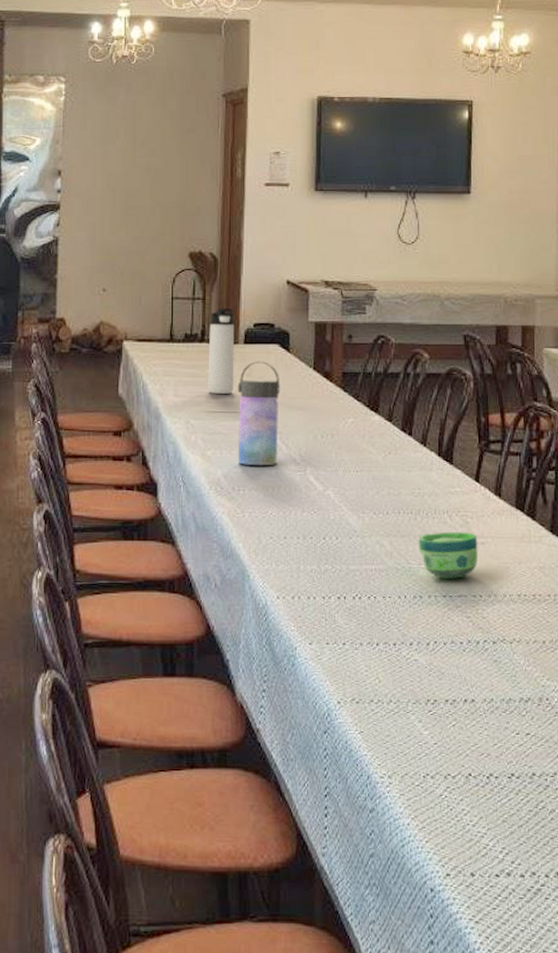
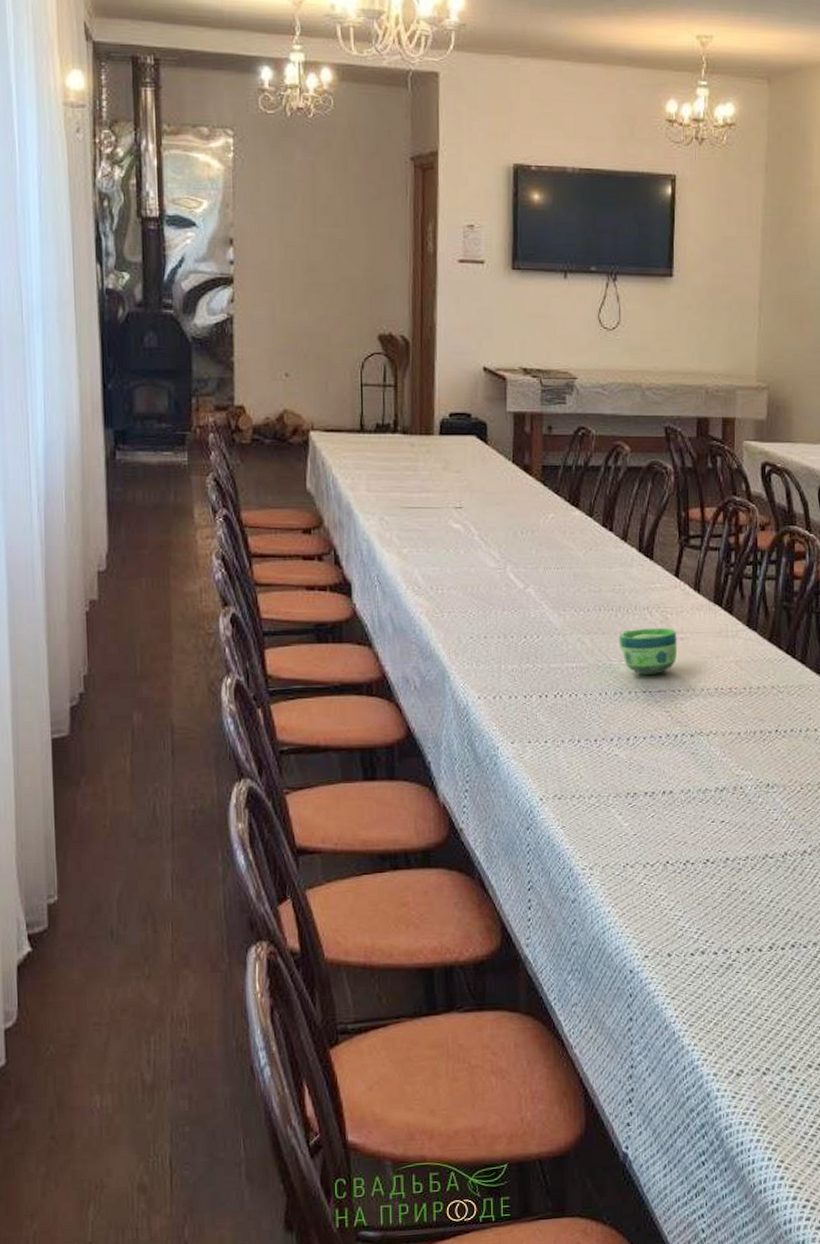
thermos bottle: present [208,307,235,394] -> none [402,395,430,488]
water bottle: present [237,361,281,465] -> none [433,453,479,563]

